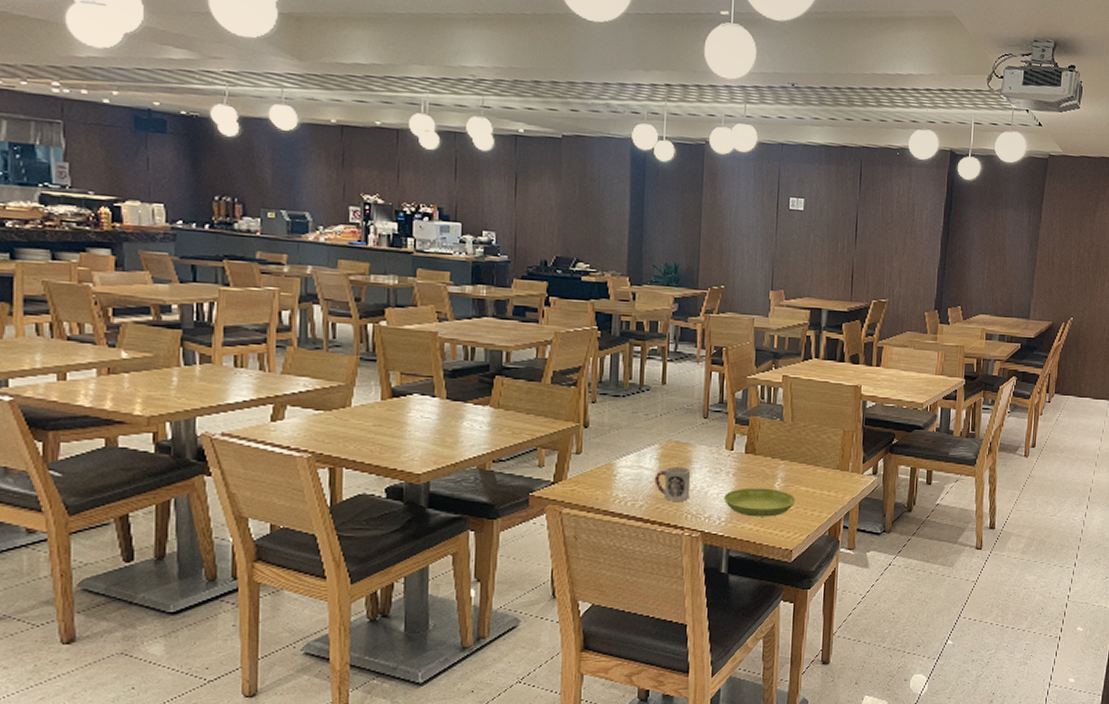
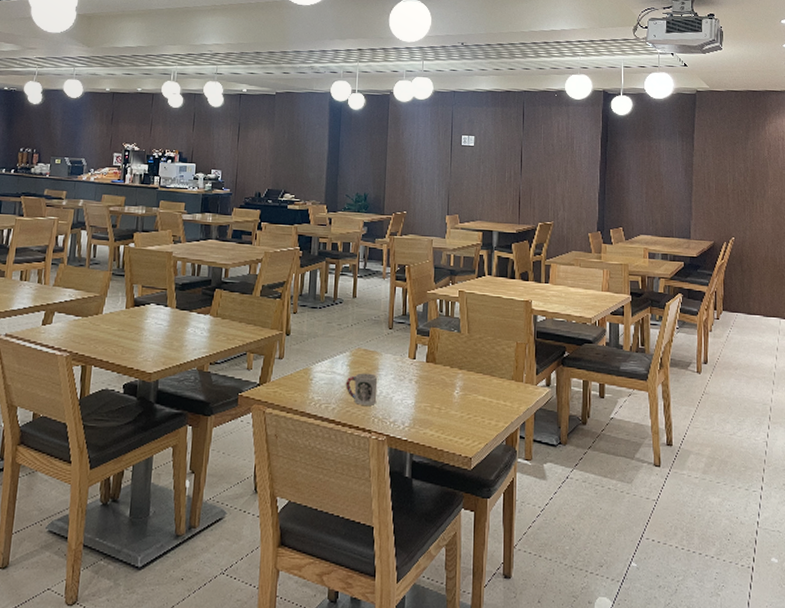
saucer: present [723,488,796,517] -> none [406,395,474,424]

